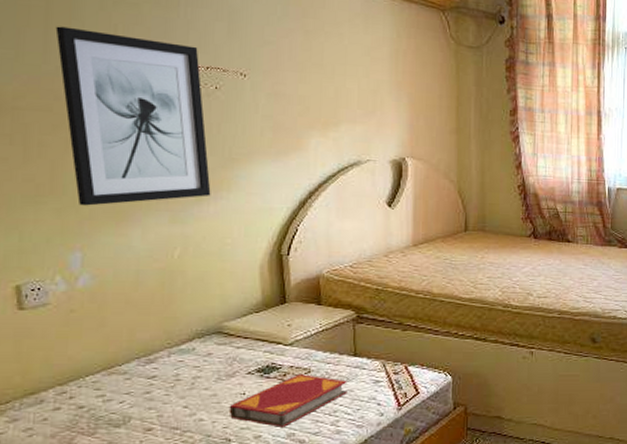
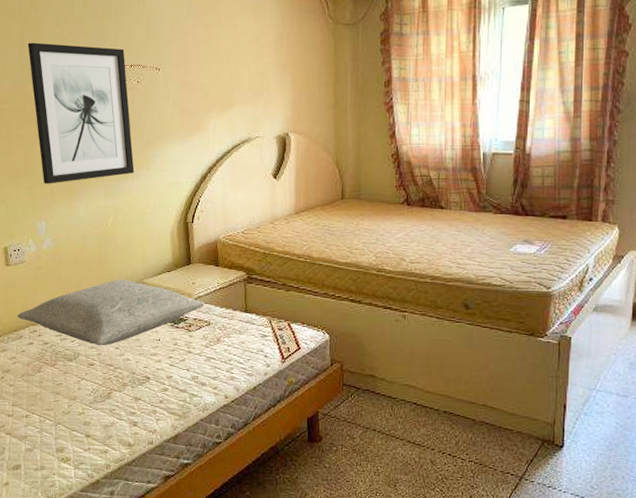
pillow: none [35,323,304,406] -> present [17,279,205,346]
hardback book: present [229,374,349,427] -> none [148,326,241,371]

